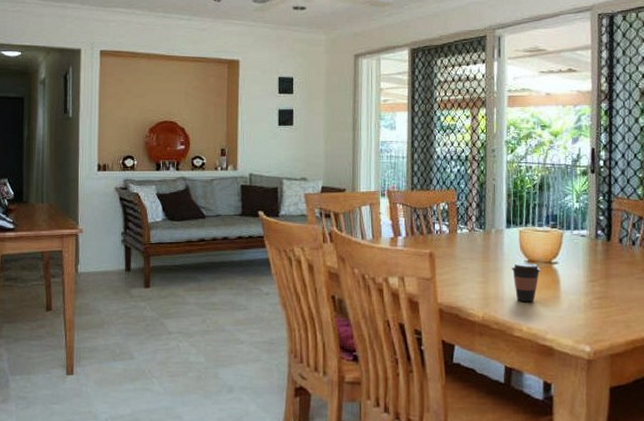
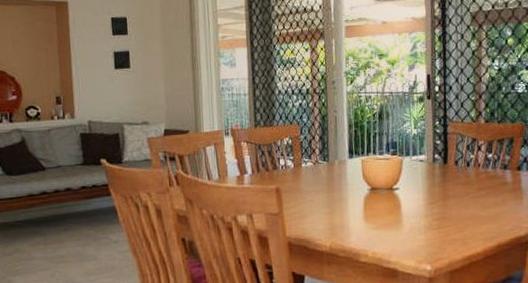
coffee cup: present [511,262,541,302] -> none [355,190,383,229]

